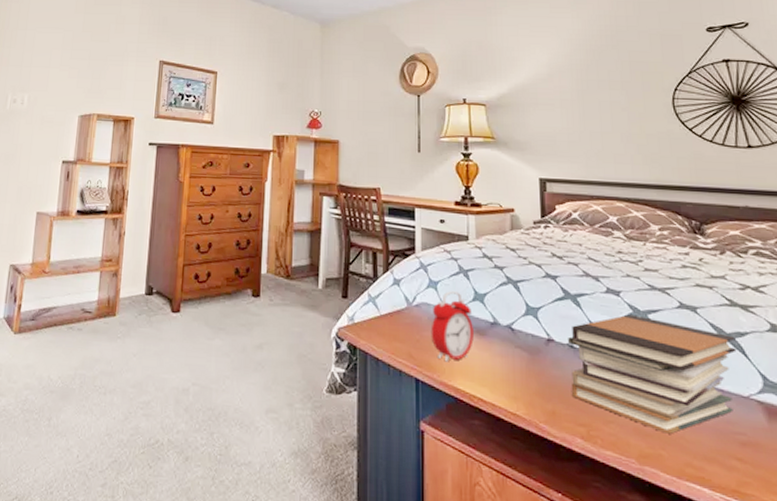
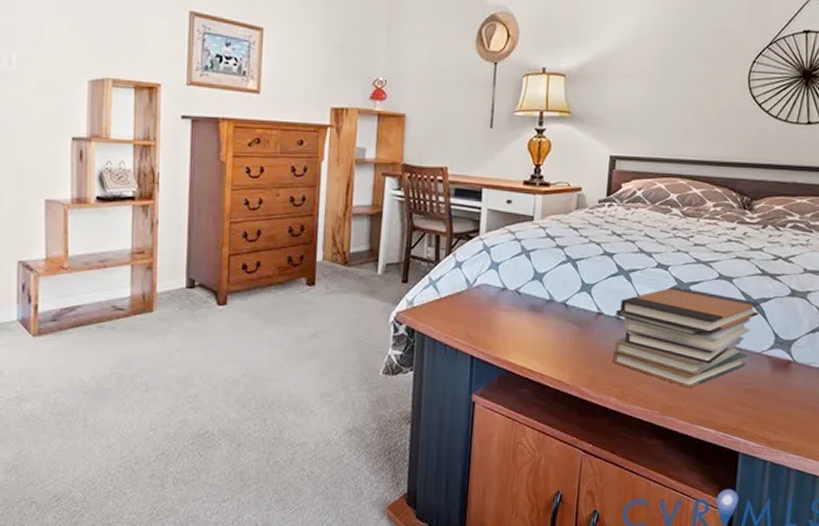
alarm clock: present [431,291,474,362] -> none [488,272,530,339]

